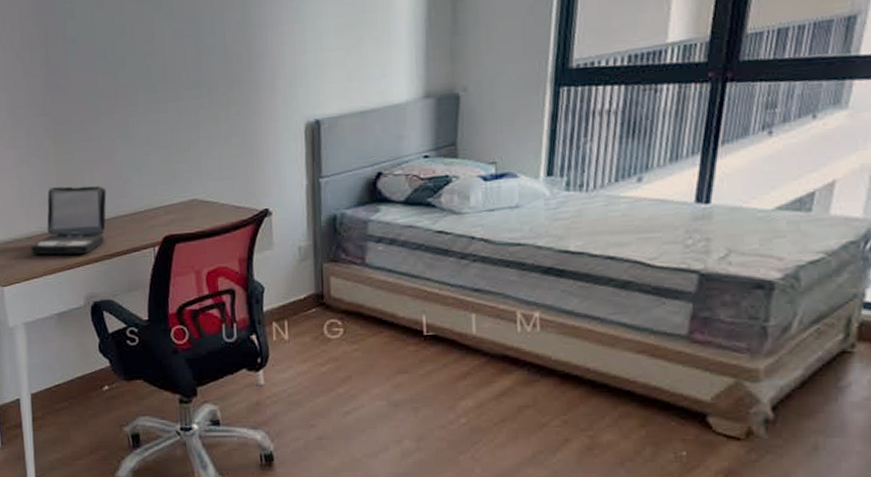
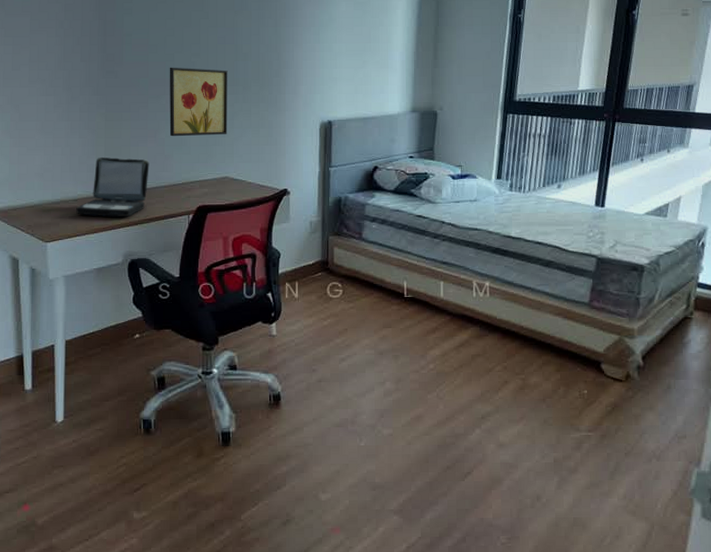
wall art: none [121,70,193,157] -> present [169,67,228,137]

